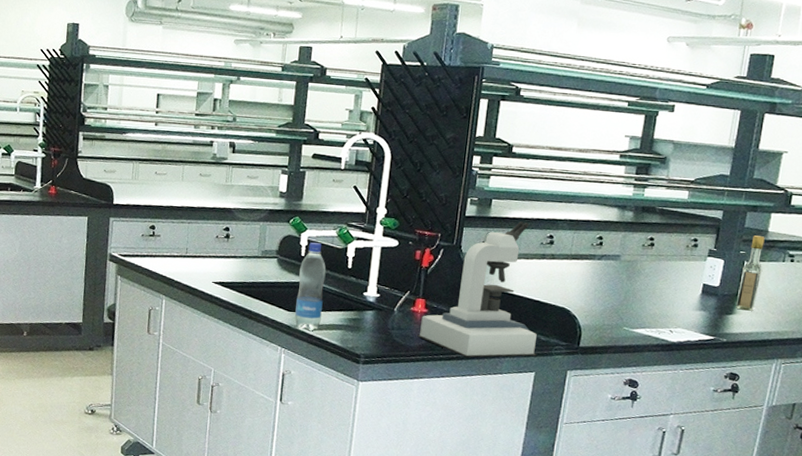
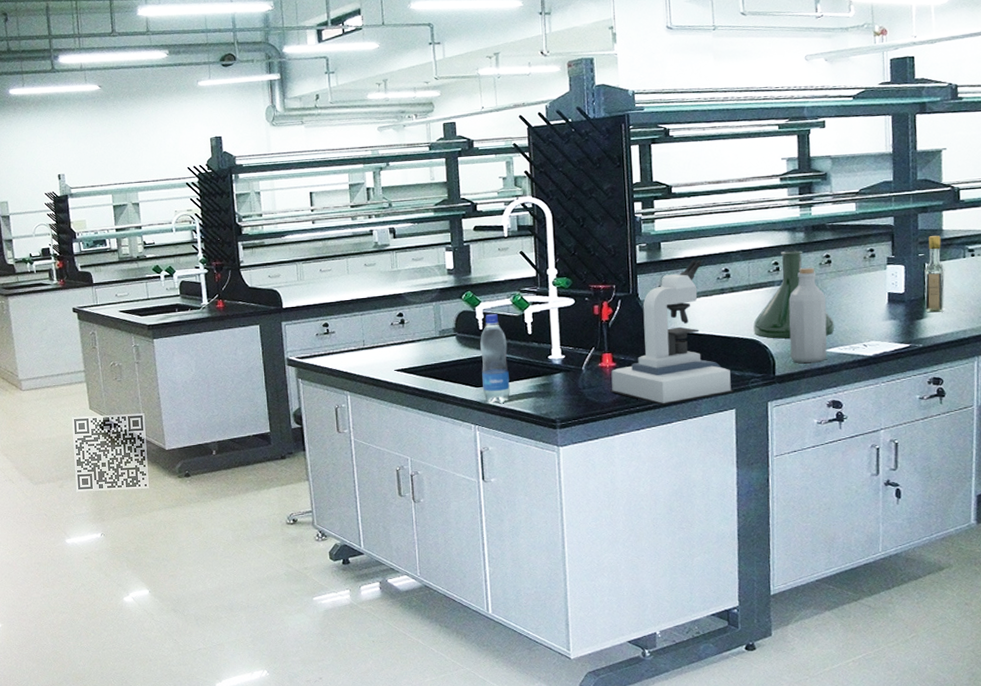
flask: none [566,227,646,316] -> present [753,250,835,339]
bottle: none [597,246,643,341] -> present [788,267,827,364]

